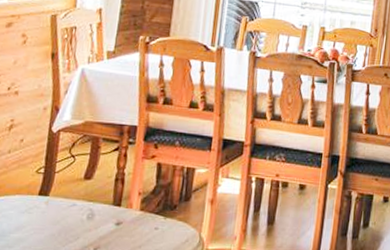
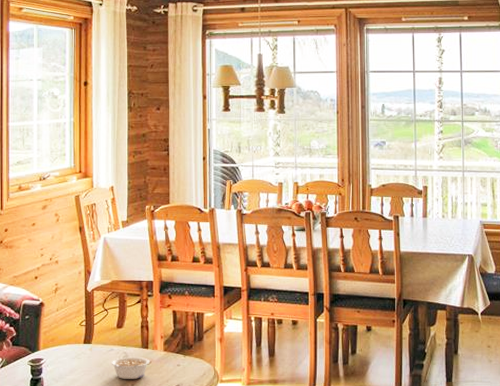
legume: none [70,214,122,242] -> present [110,356,150,379]

